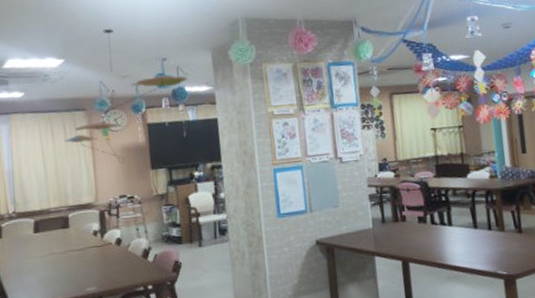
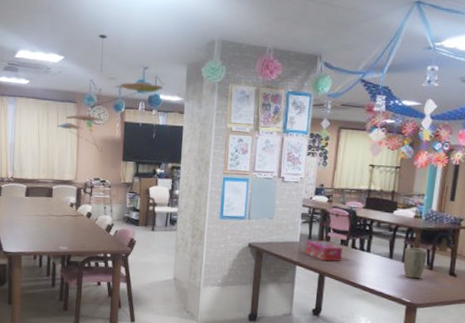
tissue box: none [379,223,423,246] -> present [305,241,342,262]
plant pot: none [488,211,514,247] -> present [403,247,428,279]

